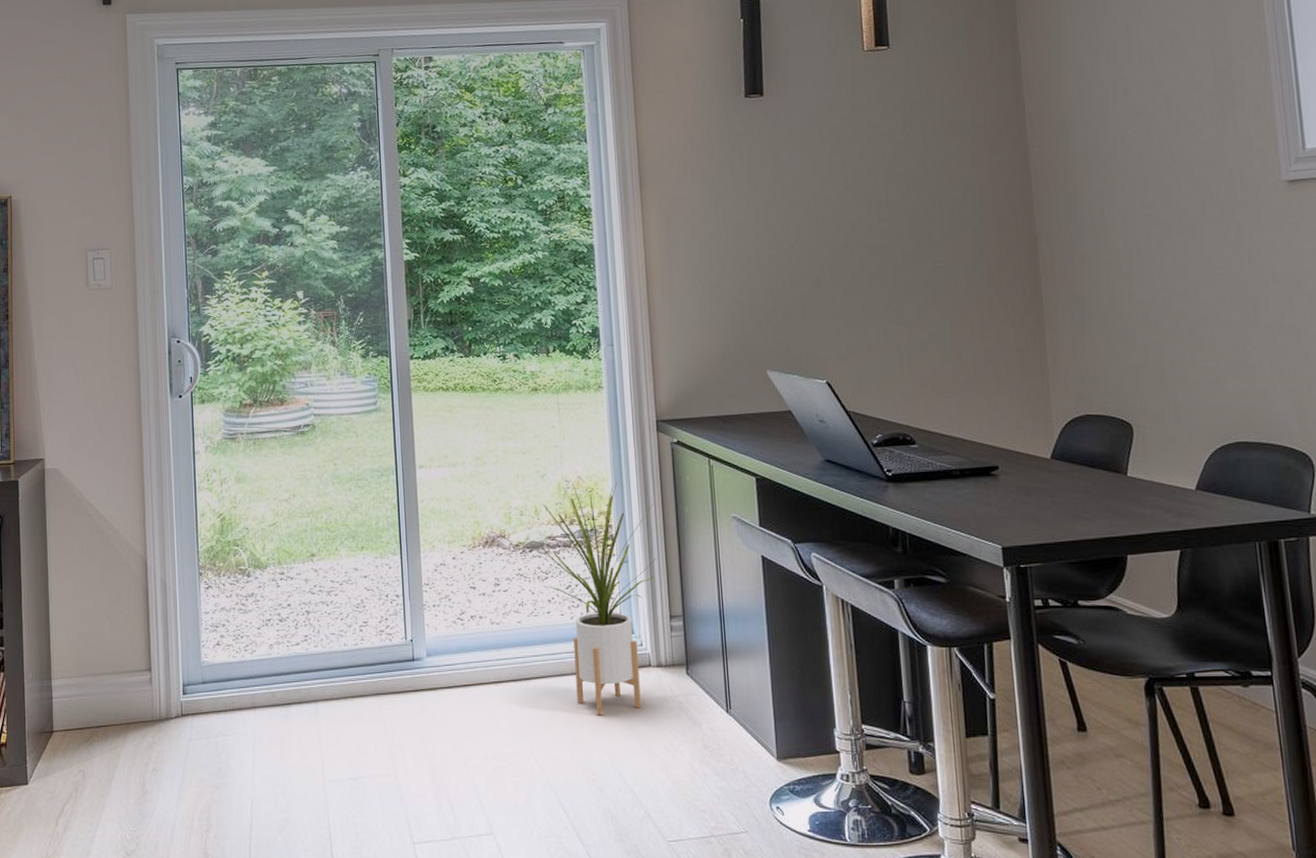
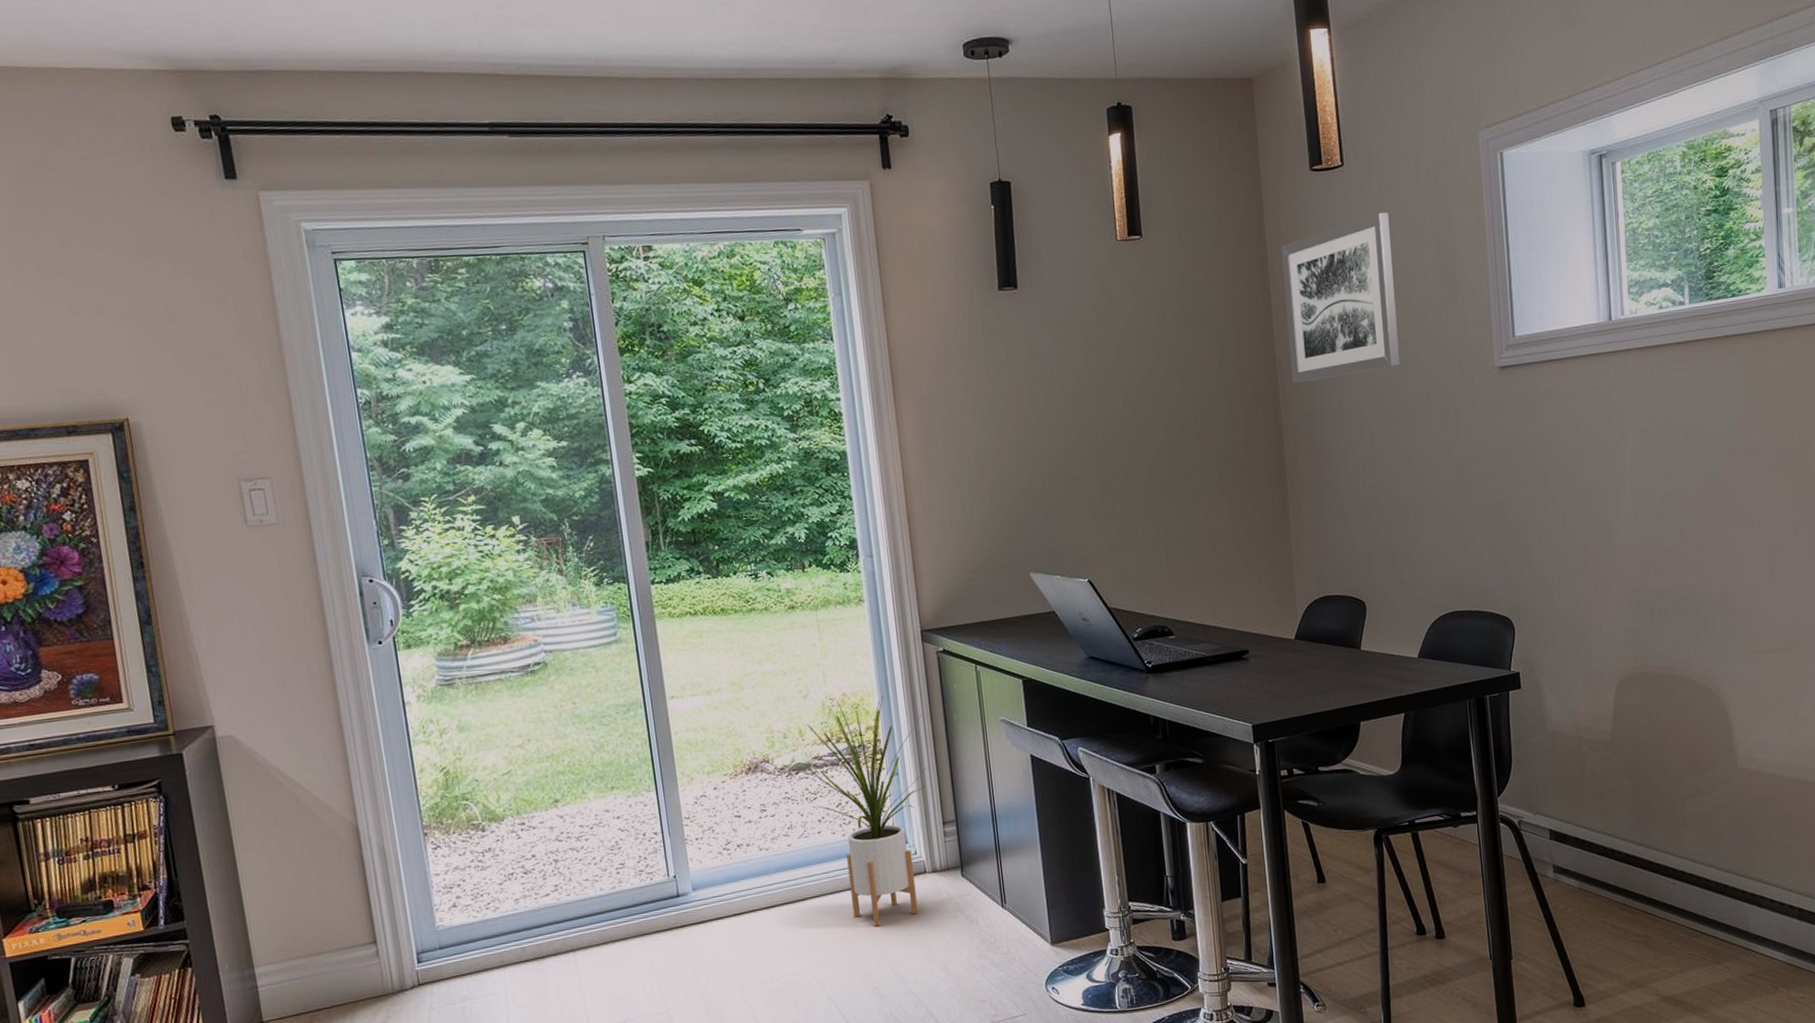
wall art: none [1035,21,1170,192] -> present [1280,211,1400,383]

